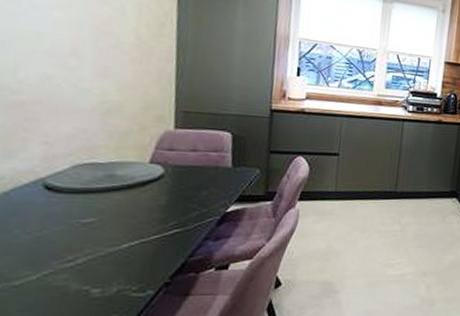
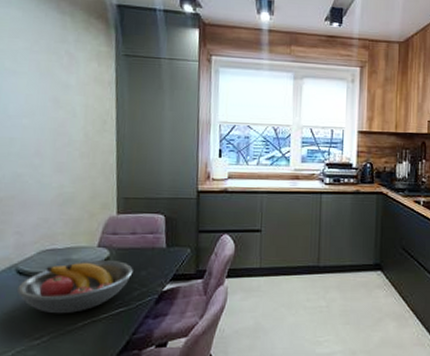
fruit bowl: none [43,177,192,235] -> present [16,260,133,314]

